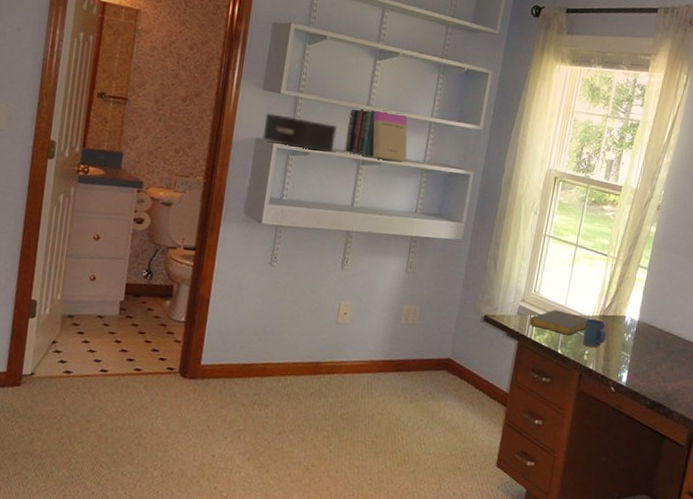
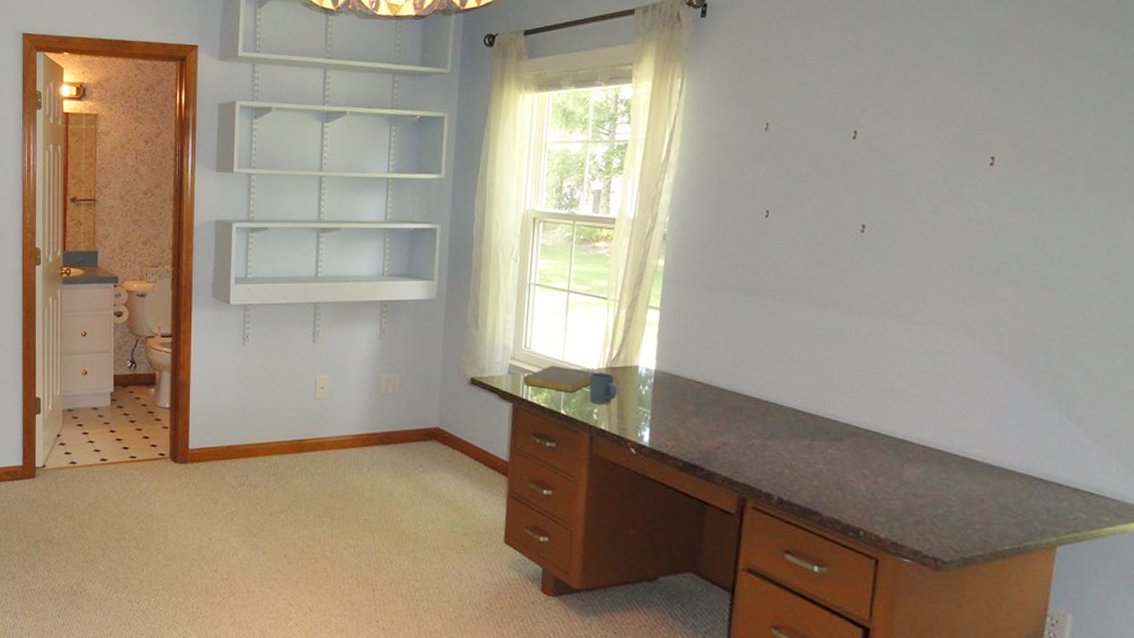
box: present [262,113,337,152] -> none [221,193,293,226]
books: present [344,107,408,163] -> none [302,173,367,226]

